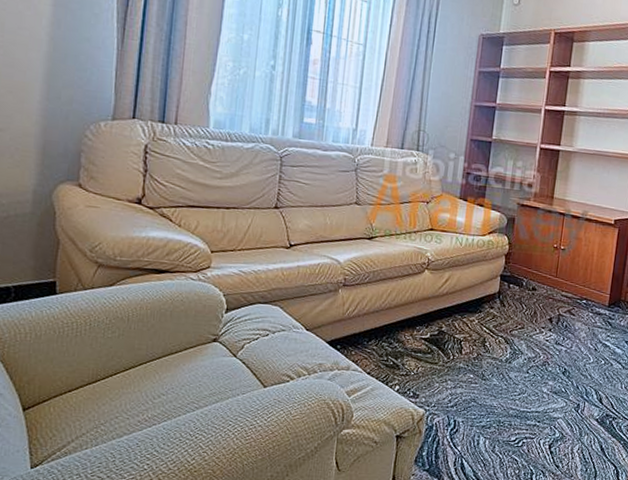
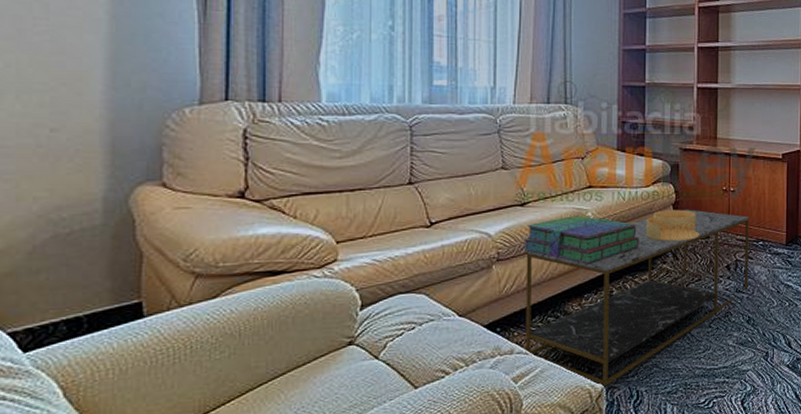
coffee table: none [359,261,576,412] -> present [525,209,749,387]
stack of books: none [367,253,471,300] -> present [523,214,640,264]
architectural model: none [478,259,527,291] -> present [646,209,699,242]

